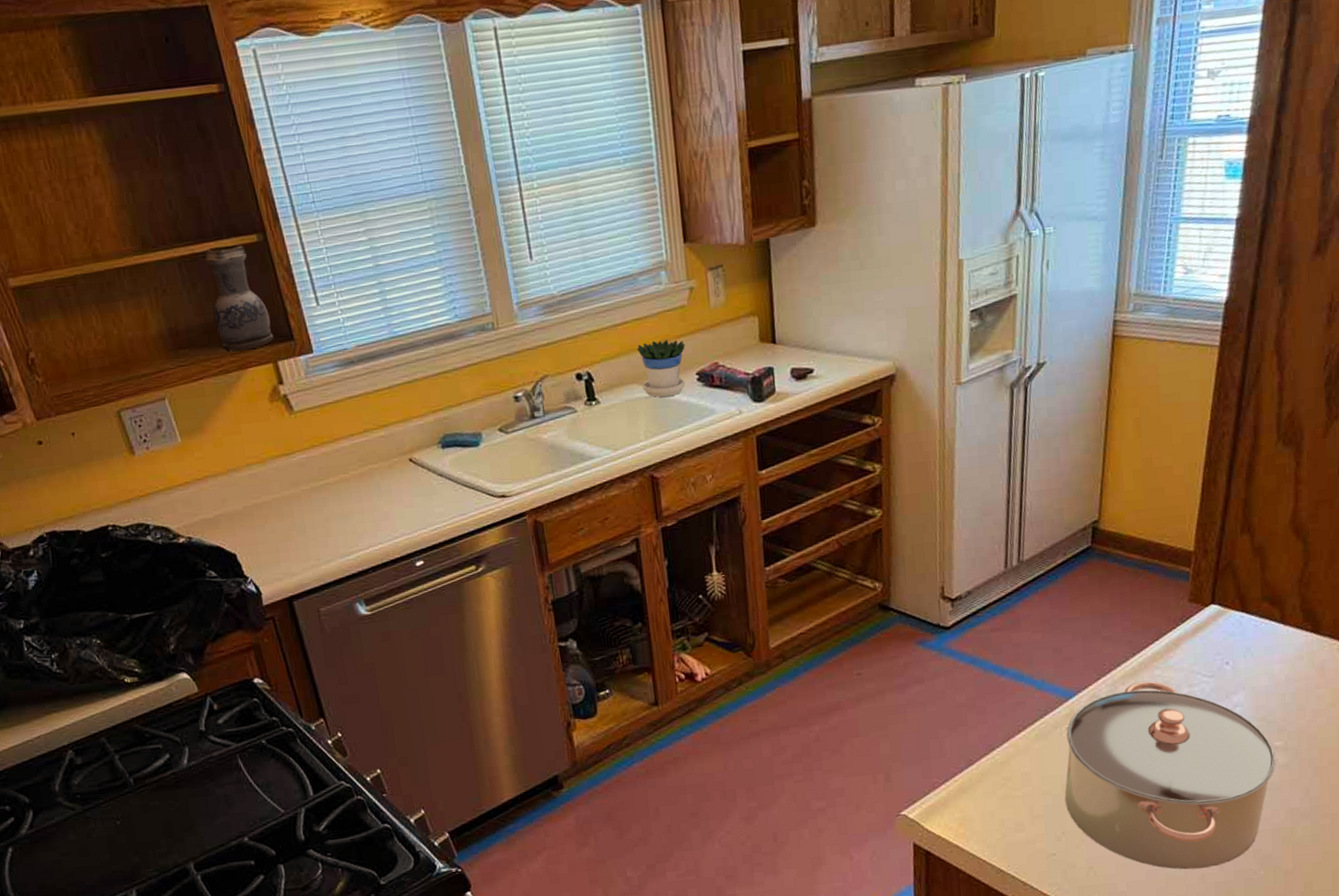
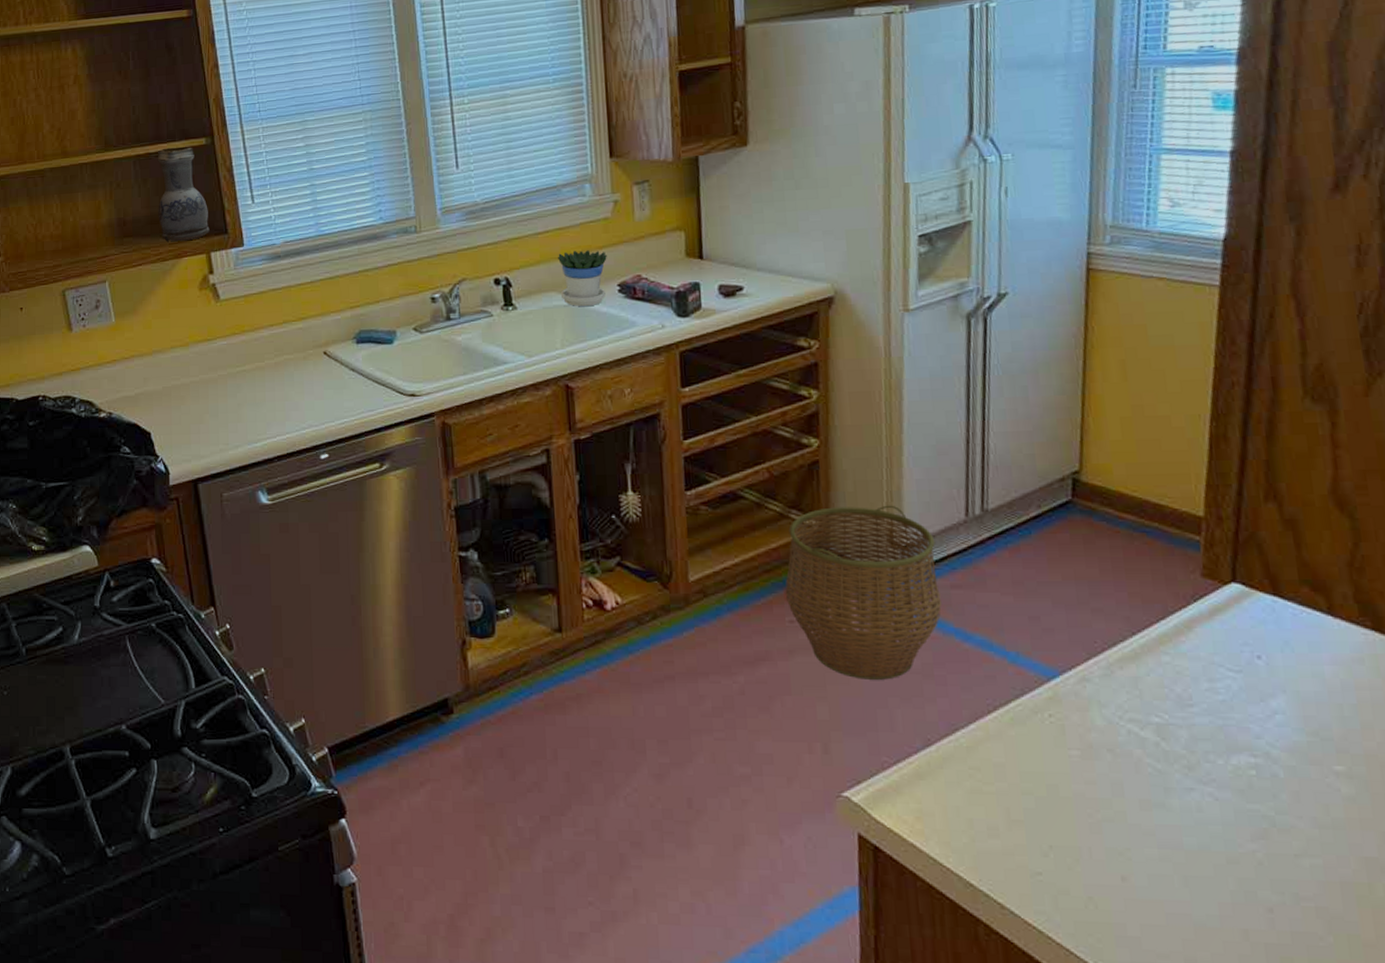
basket: none [853,563,983,717] -> present [785,505,941,680]
cooking pot: present [1064,681,1276,870] -> none [1050,667,1339,922]

